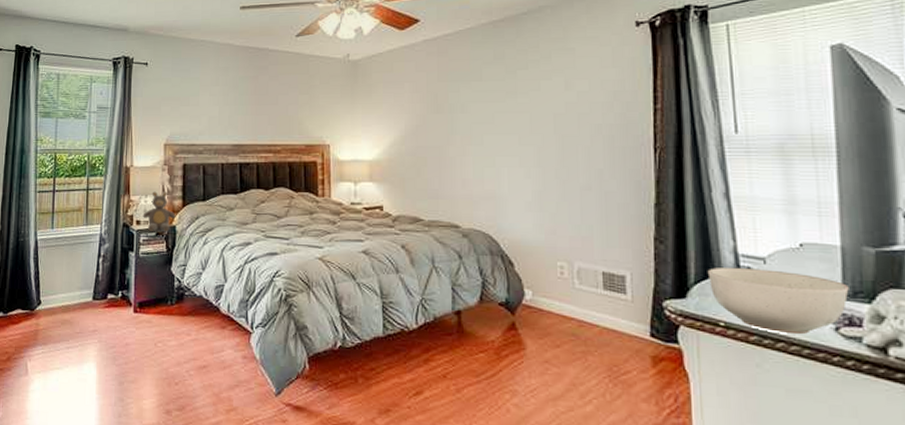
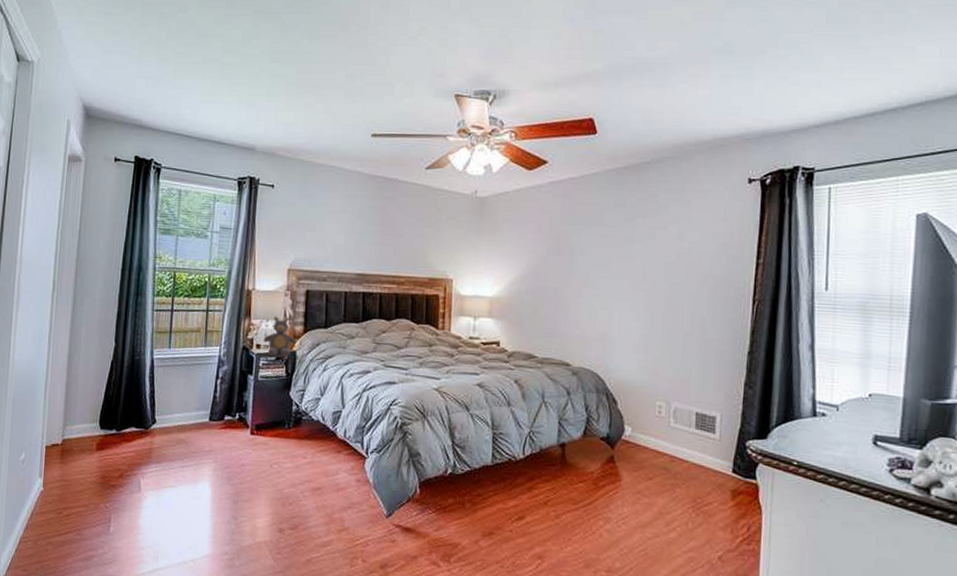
bowl: present [707,267,849,335] -> none [787,412,906,475]

